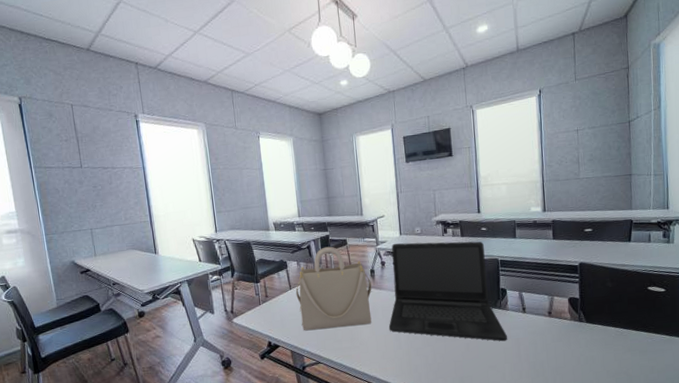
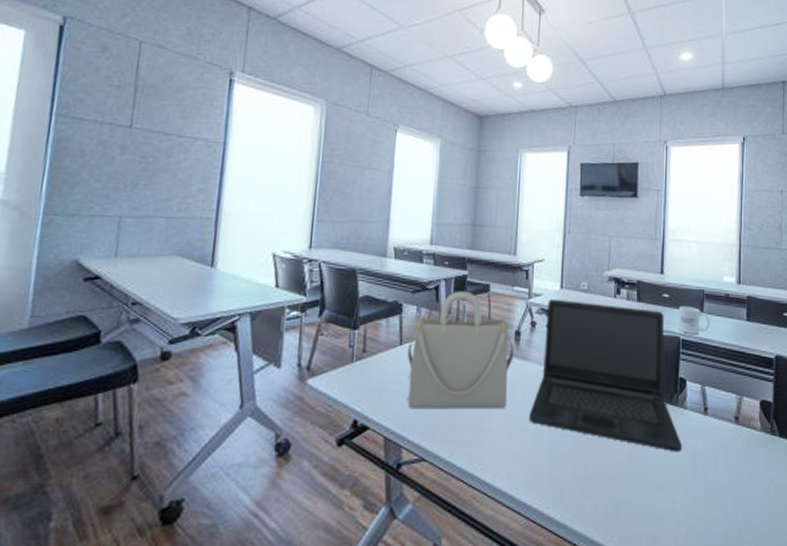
mug: none [495,234,523,256] -> present [678,305,710,334]

